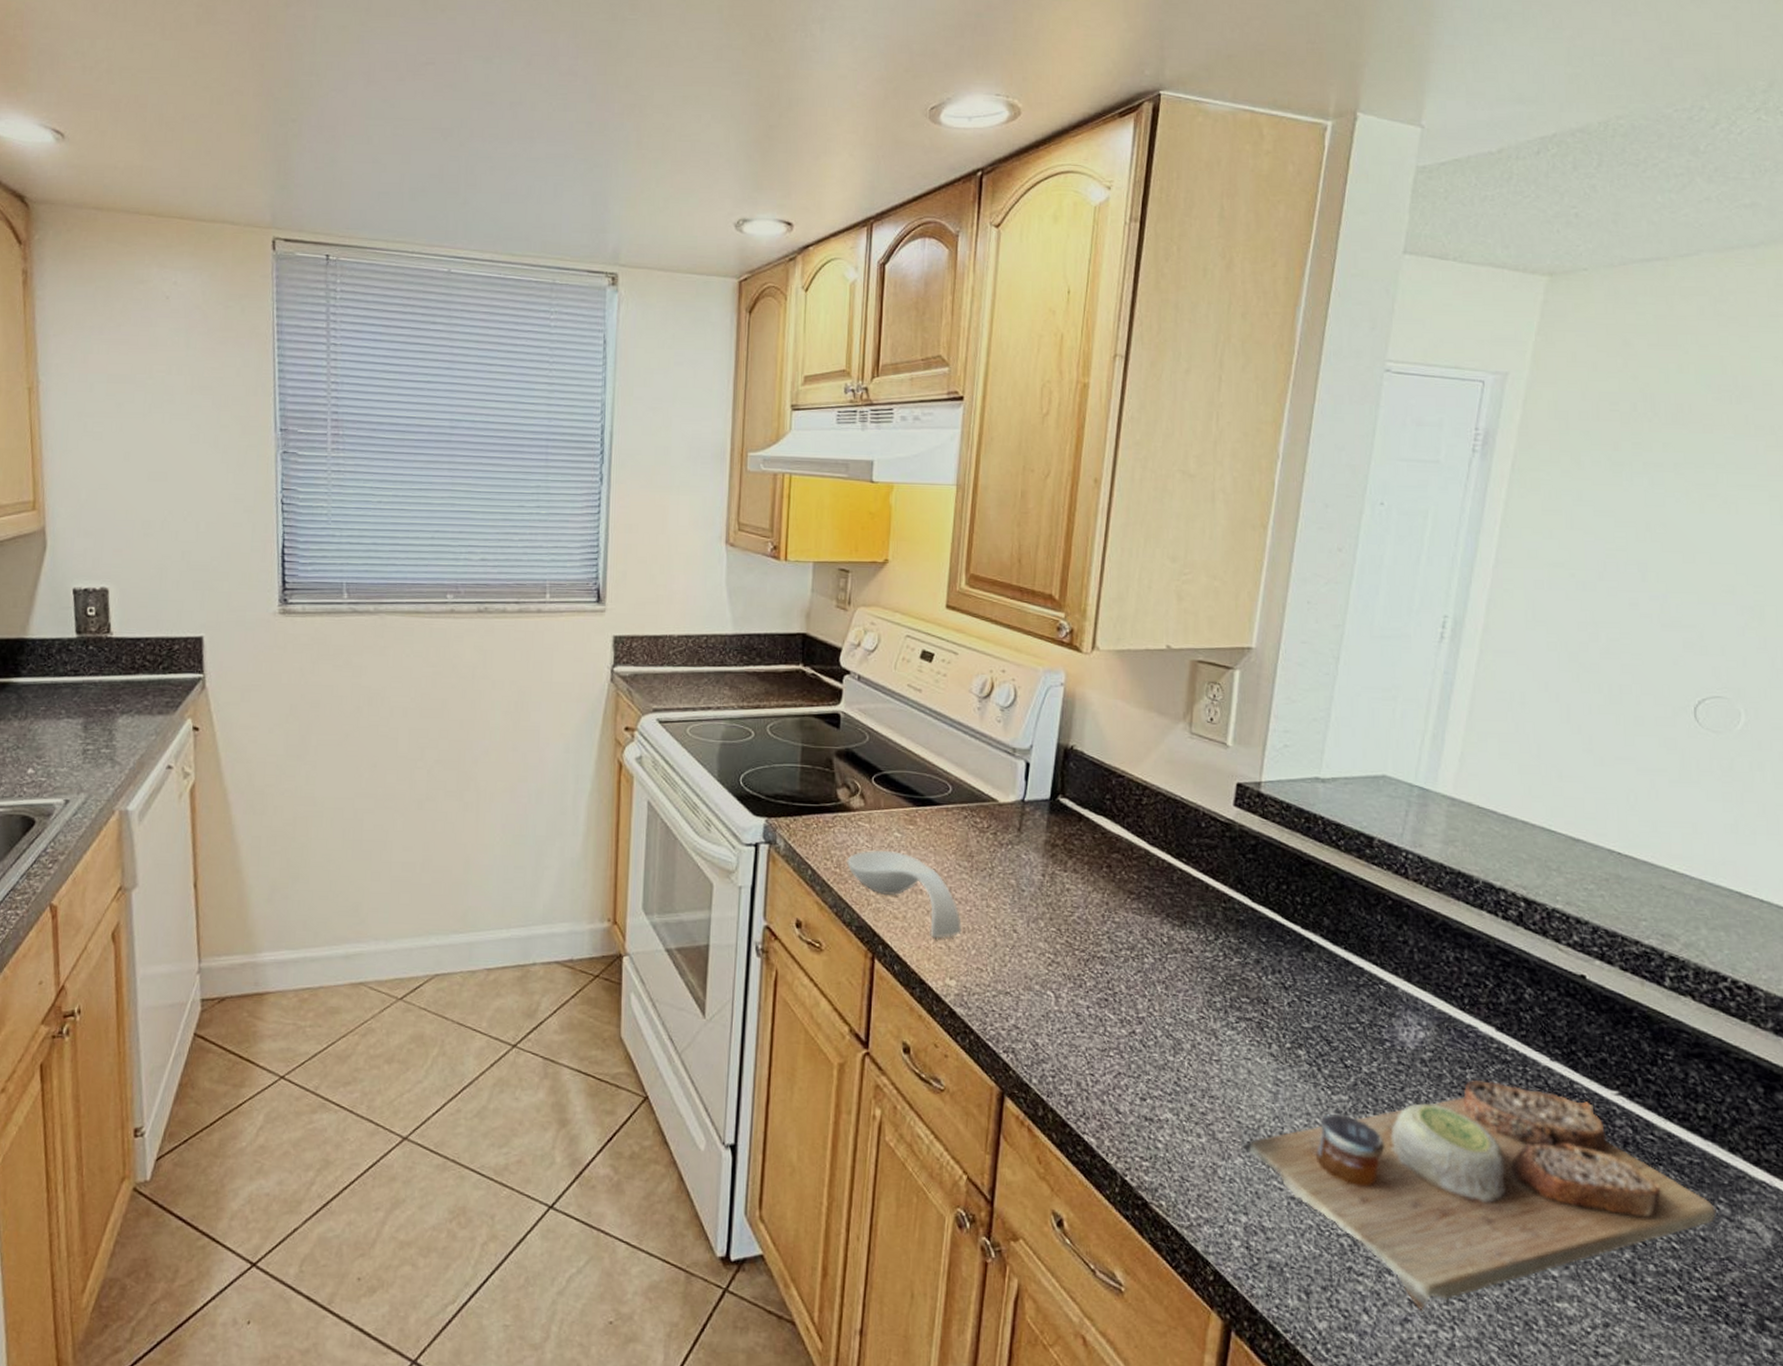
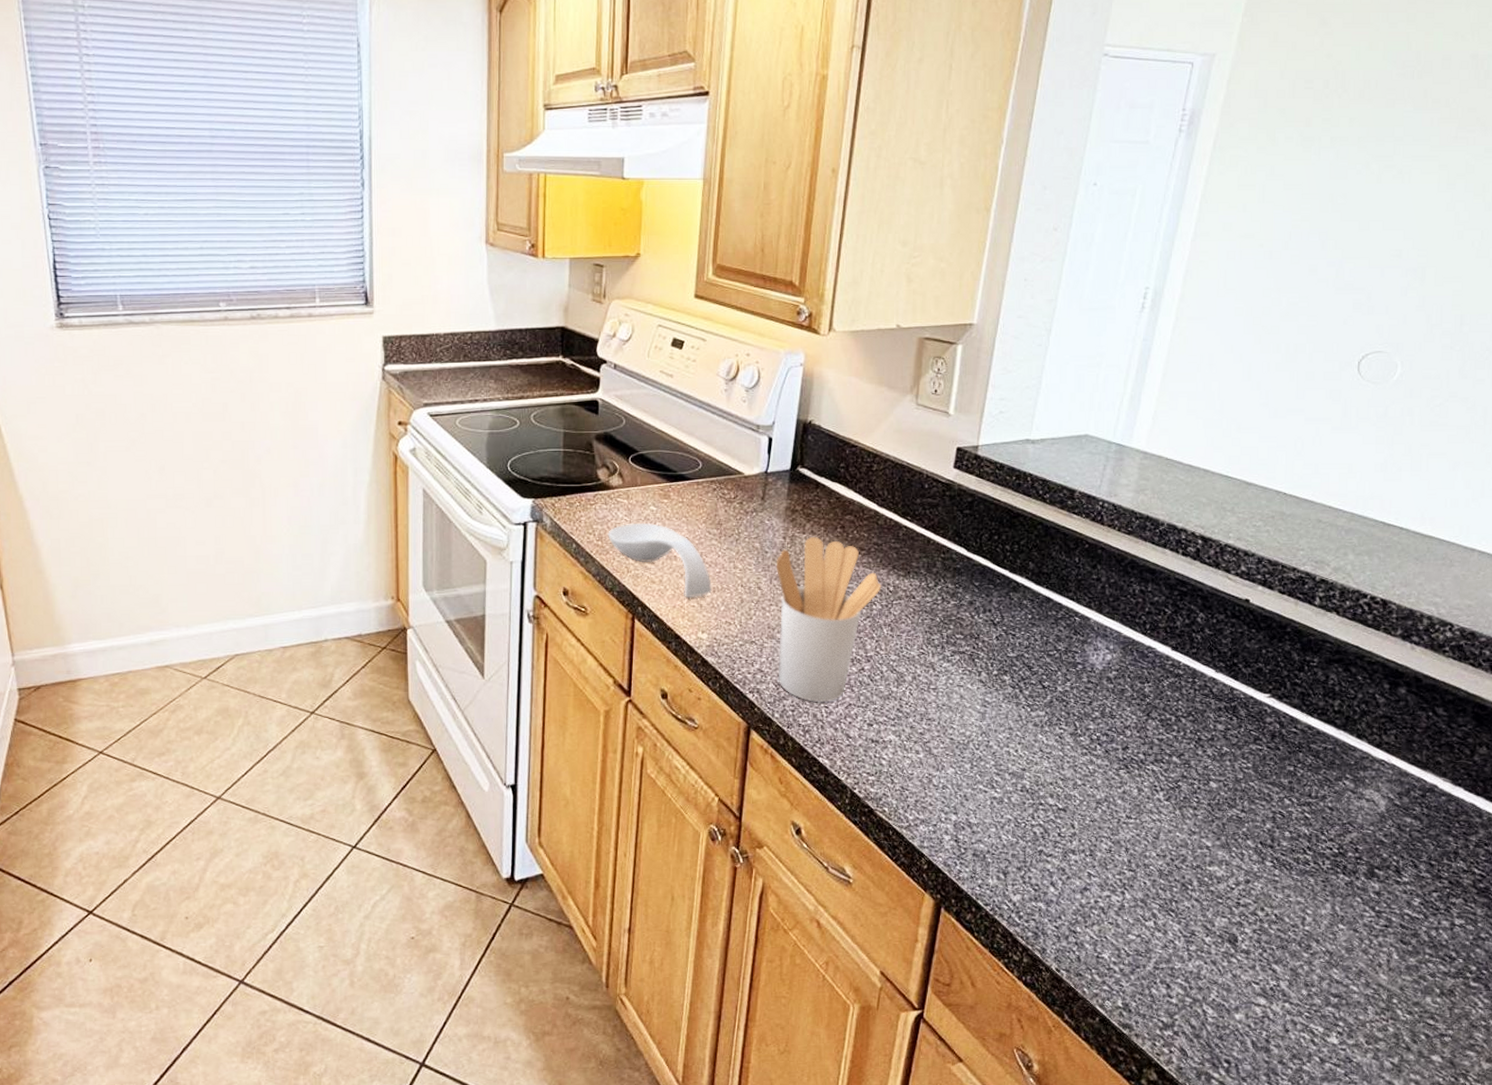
utensil holder: none [1033,875,1154,1070] -> present [776,536,882,703]
cutting board: present [1241,1079,1717,1311] -> none [953,691,1343,881]

